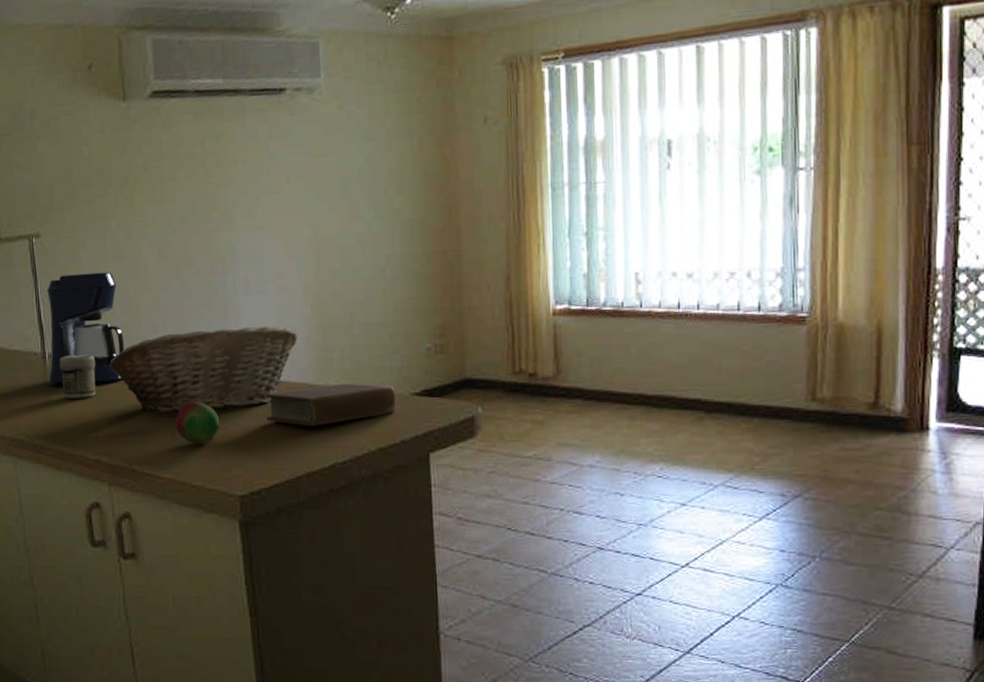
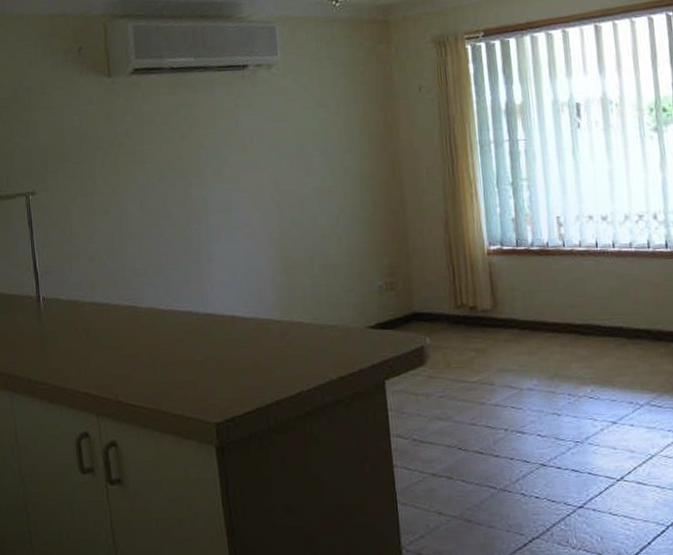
coffee maker: present [46,272,124,384] -> none [41,224,110,324]
jar: present [59,354,96,399] -> none [52,297,85,337]
fruit basket: present [110,326,297,413] -> none [97,269,264,349]
fruit: present [175,401,220,445] -> none [156,337,197,377]
book: present [265,383,397,427] -> none [236,318,354,359]

